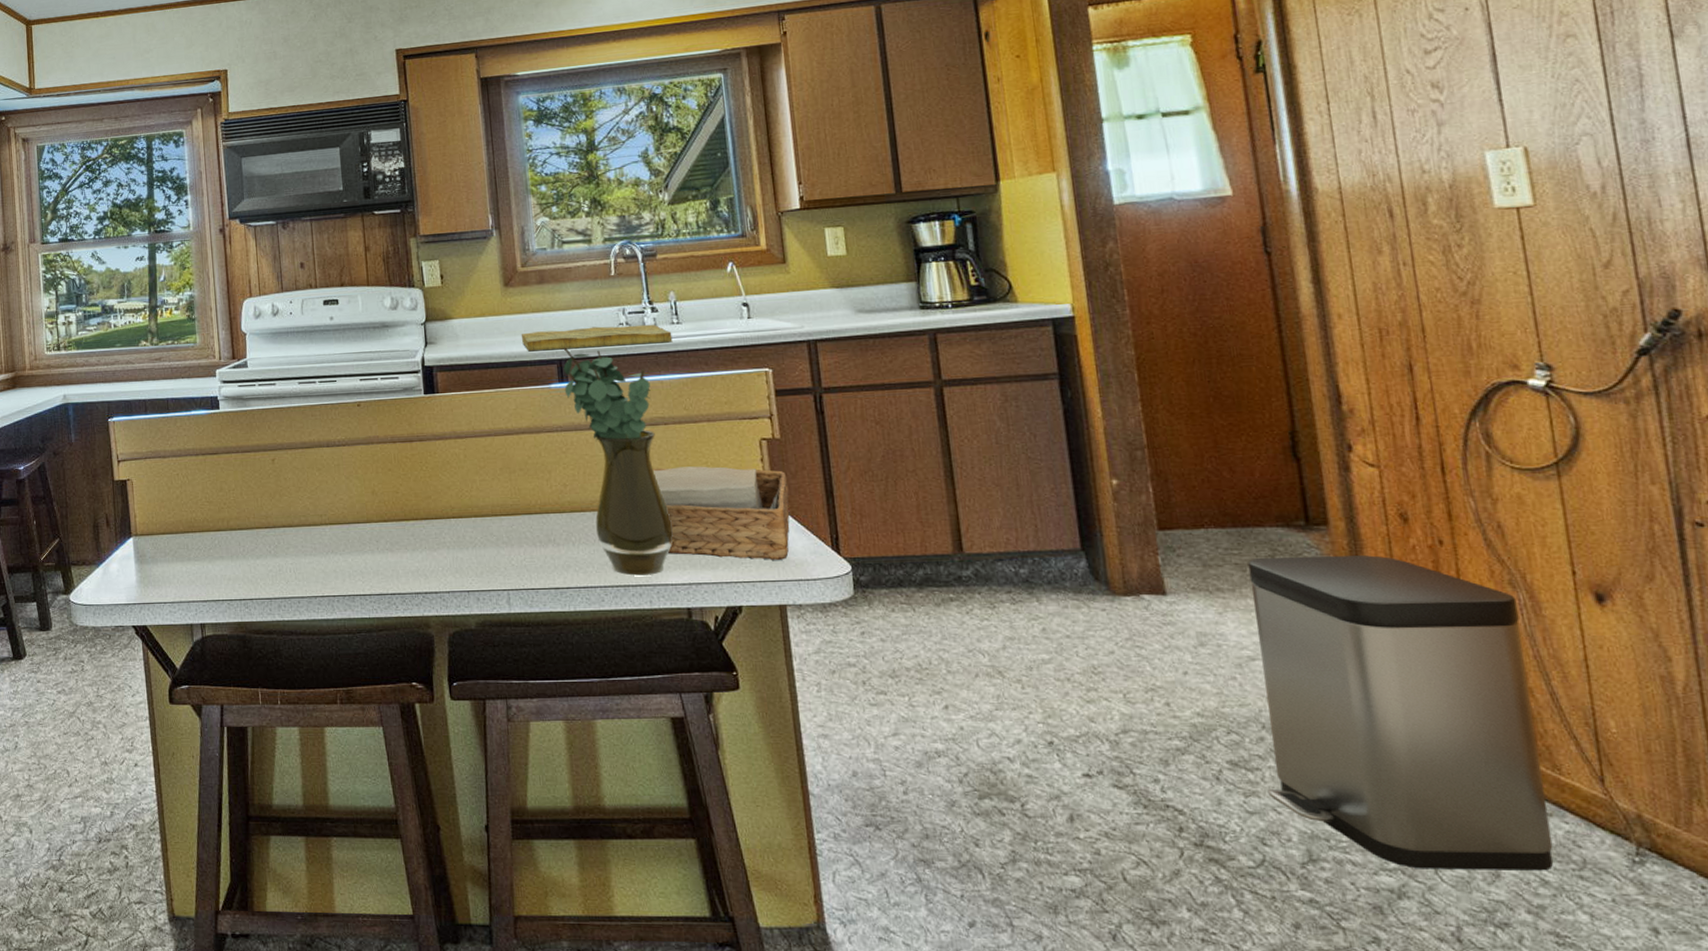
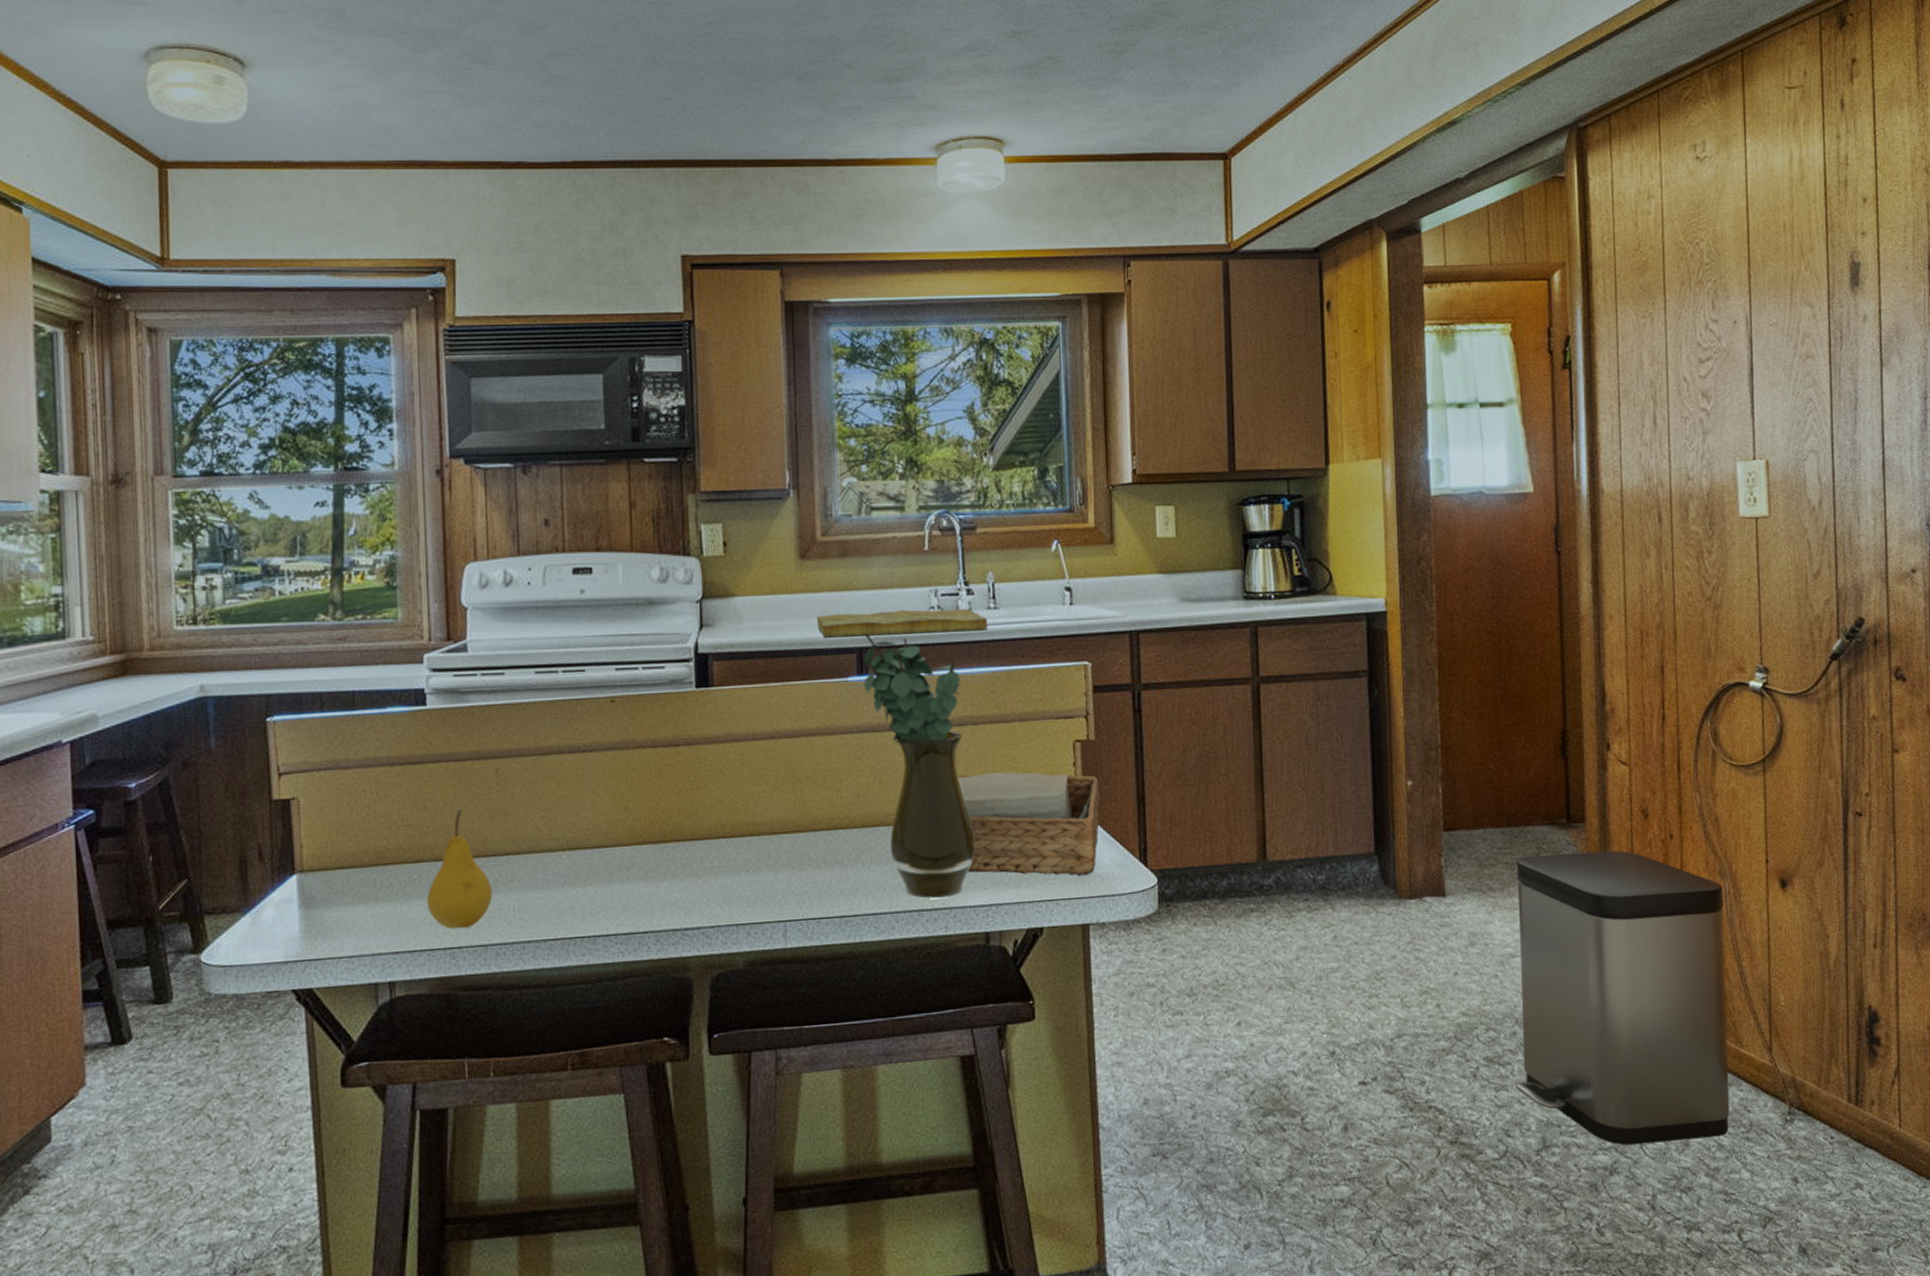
fruit: none [225,490,274,585] -> present [426,809,493,930]

